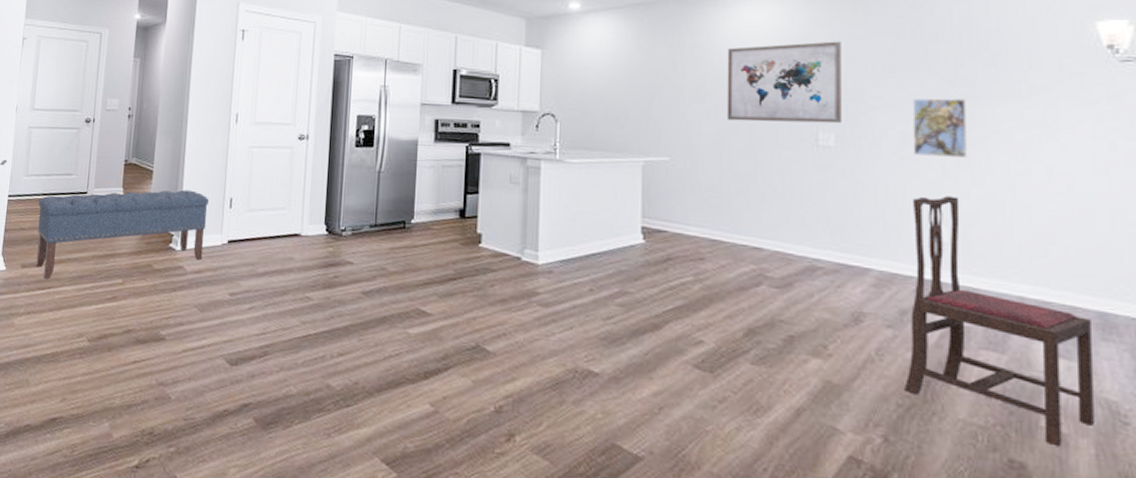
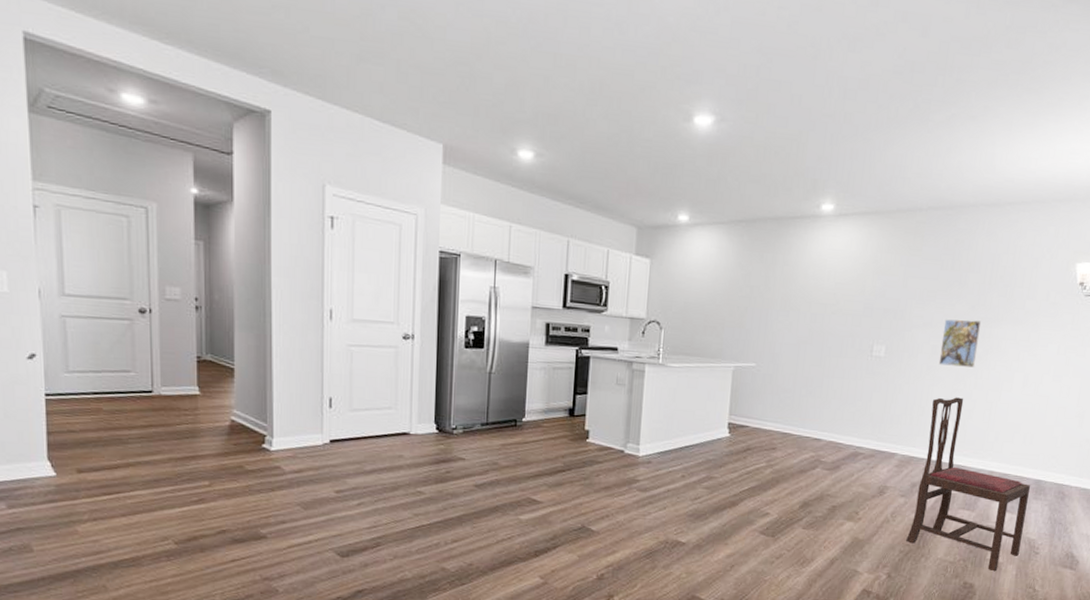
bench: present [36,189,210,279] -> none [89,389,306,484]
wall art: present [726,41,841,124] -> none [805,267,901,338]

